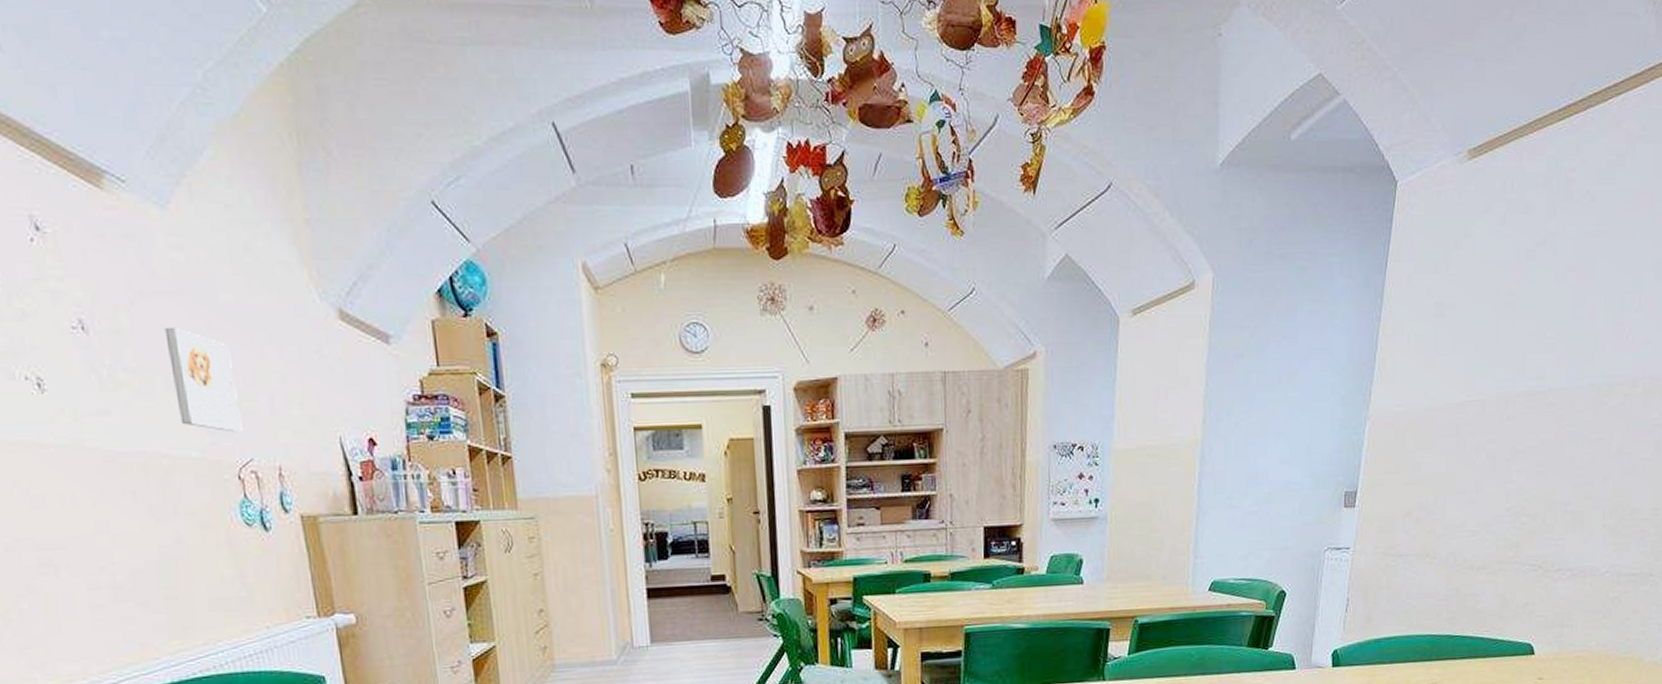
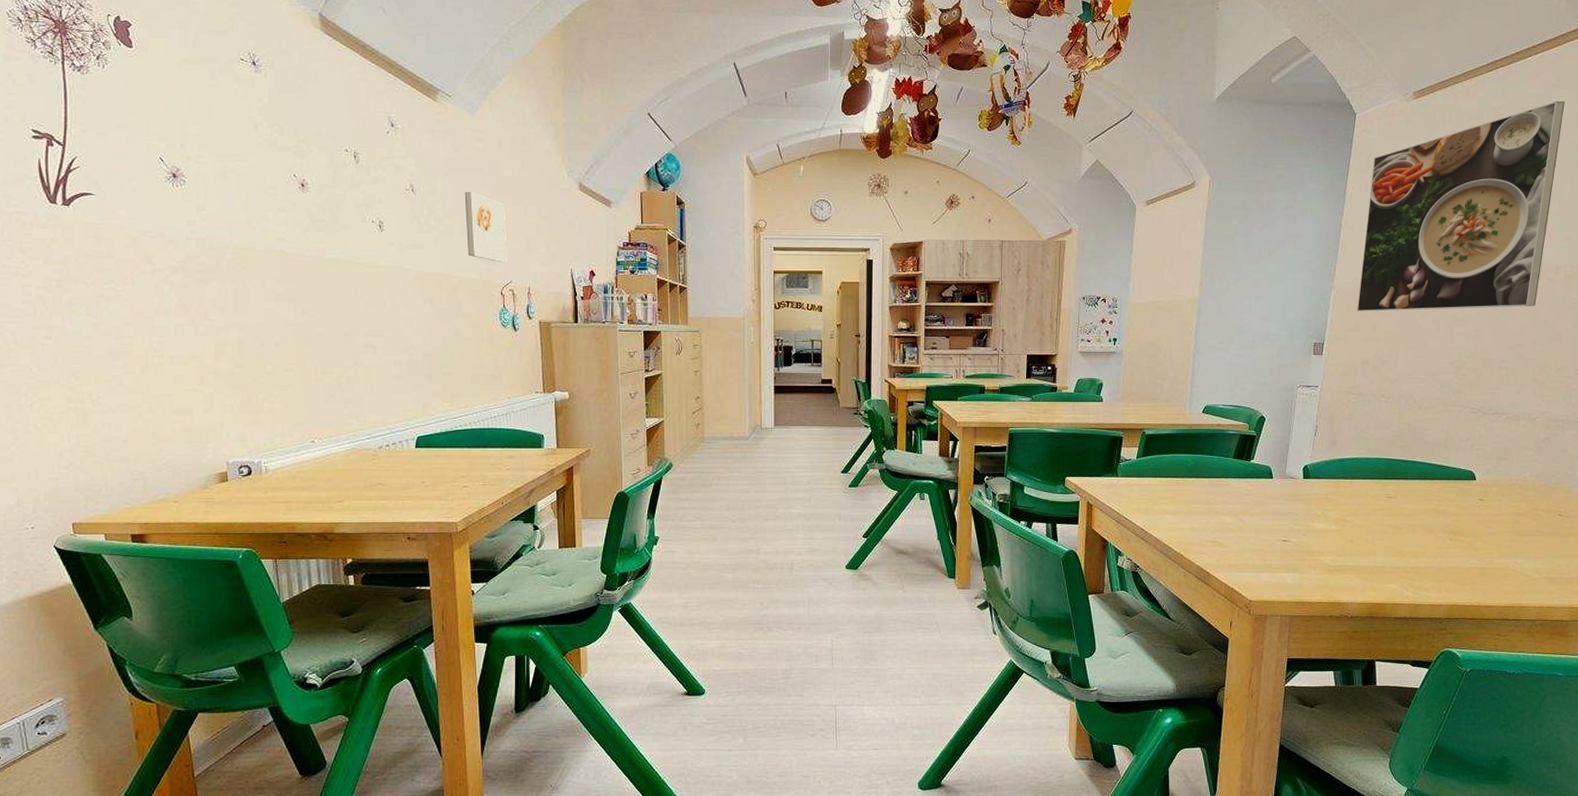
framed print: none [1397,158,1650,448] -> present [1357,100,1565,312]

